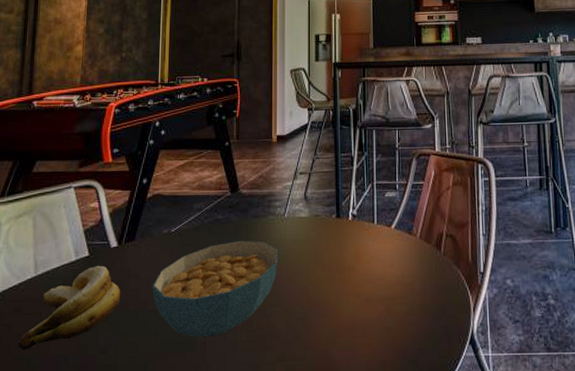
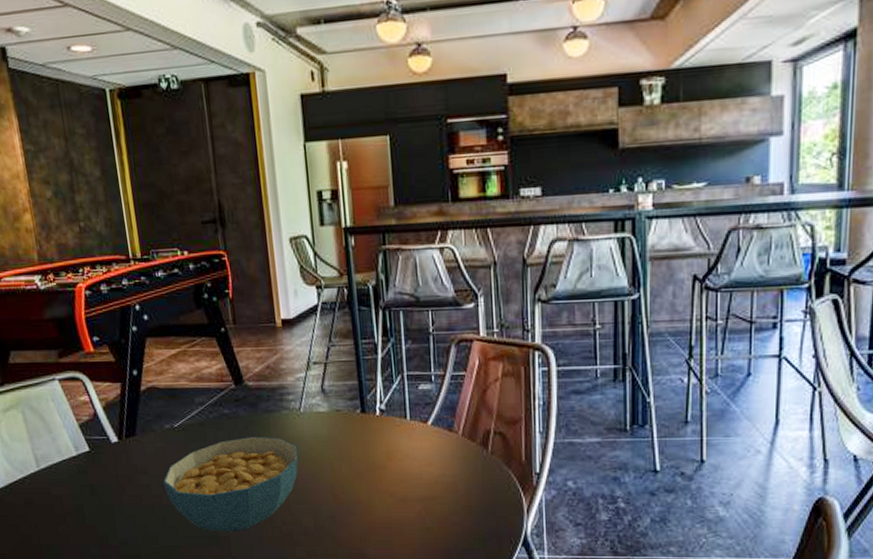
banana: present [18,265,121,350] -> none [36,460,133,539]

